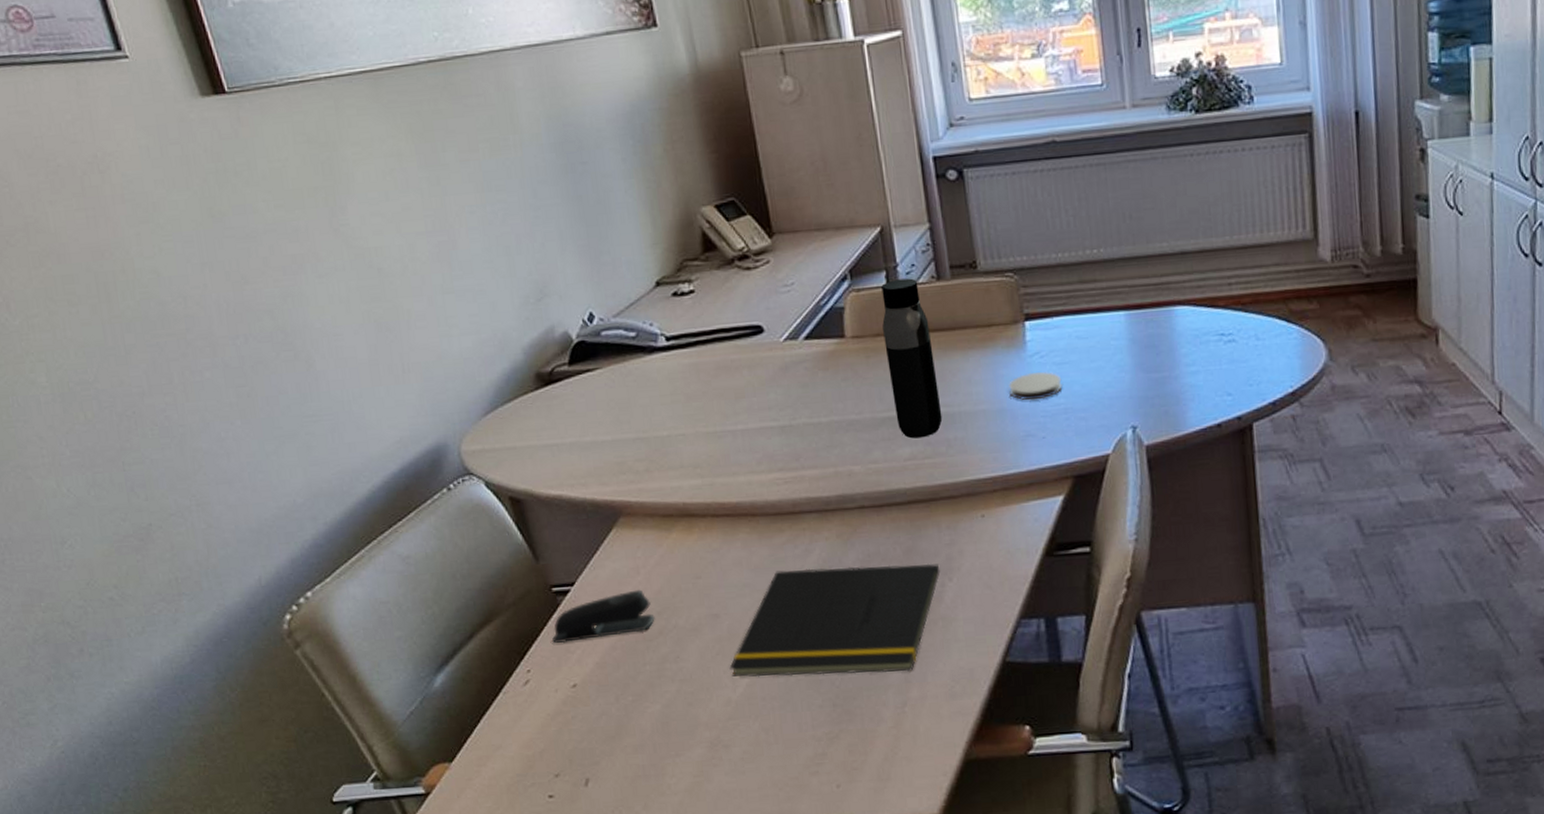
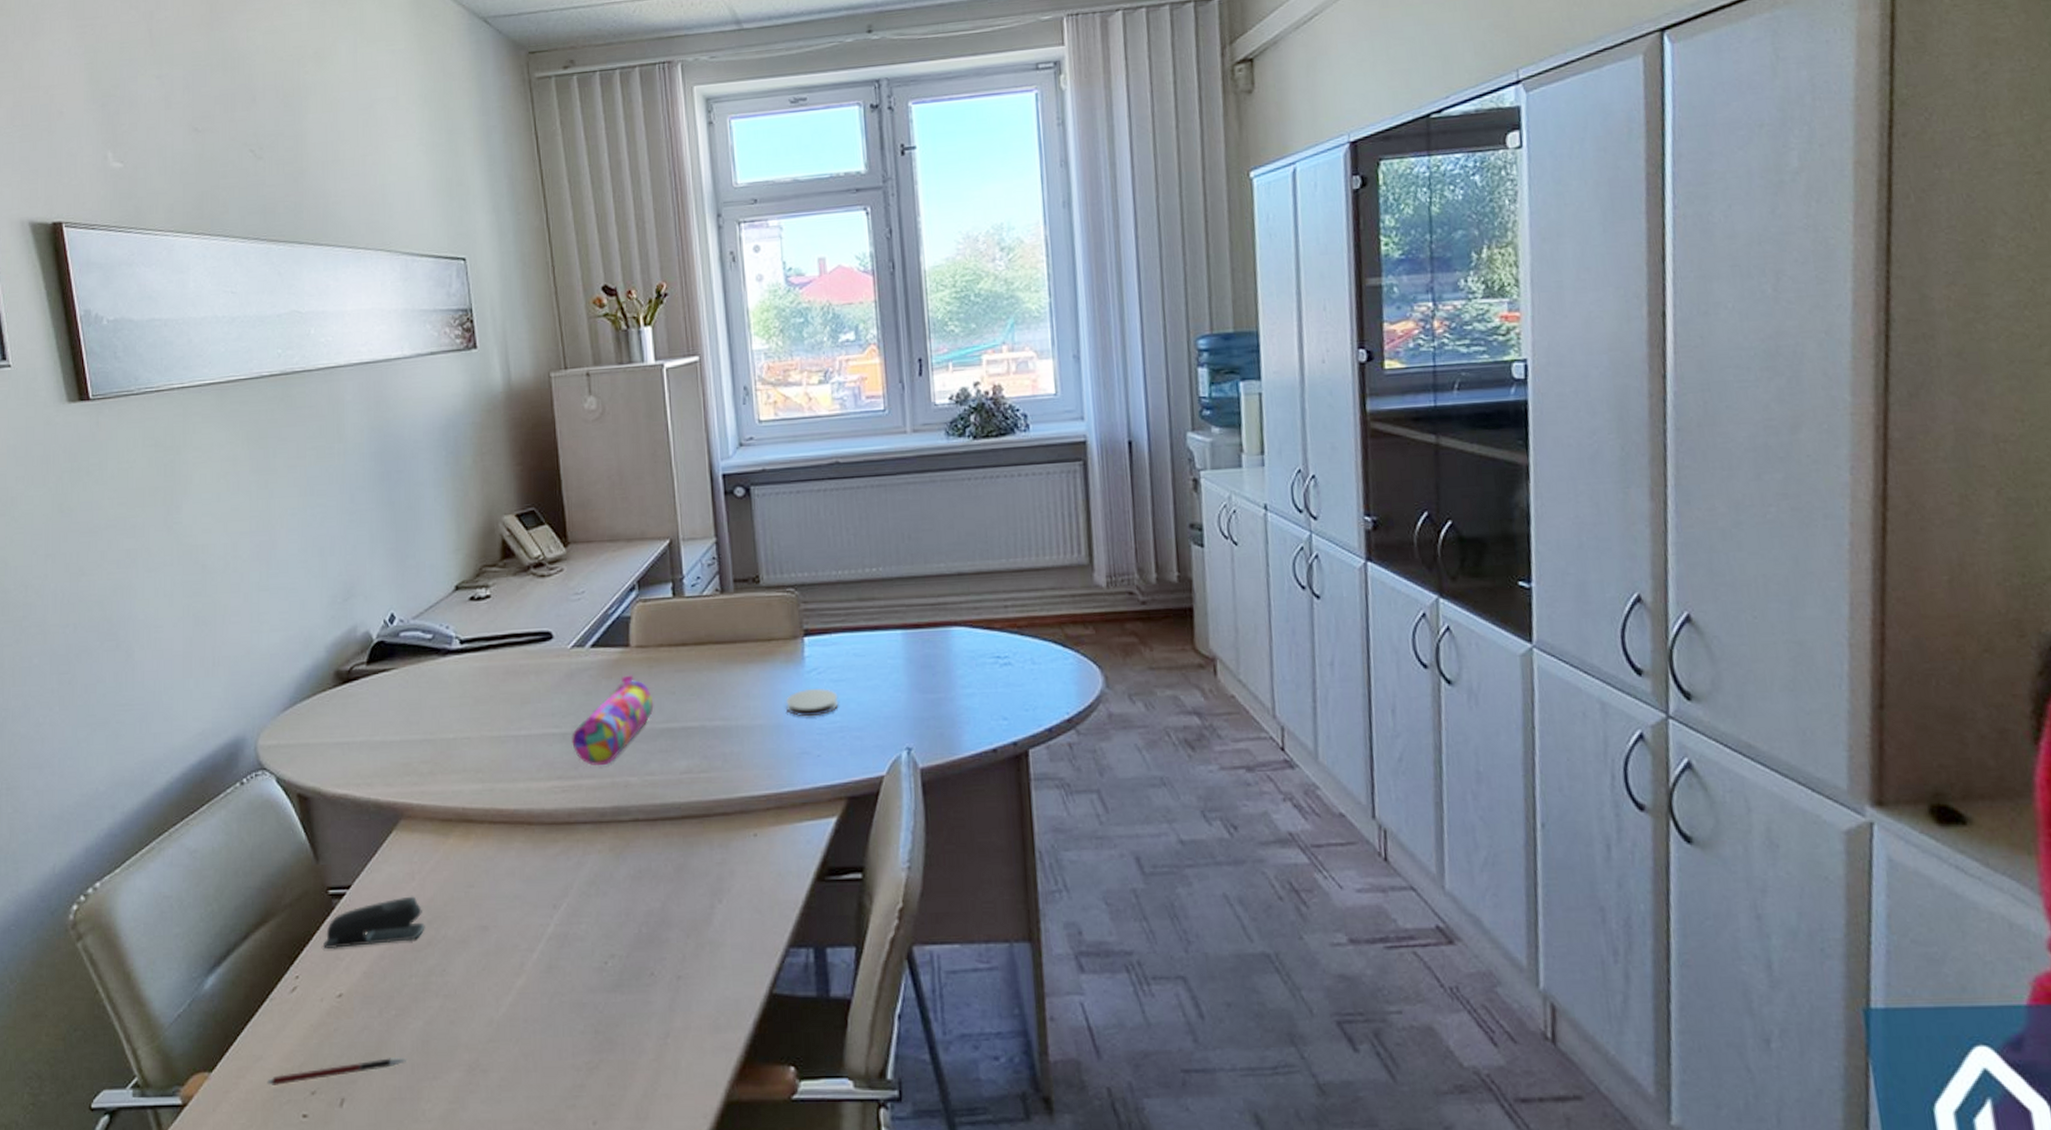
pen: none [509,739,649,771] -> present [267,1058,407,1085]
notepad: present [729,563,940,677] -> none [494,882,710,999]
pencil case: none [790,365,874,457] -> present [572,675,654,766]
water bottle: present [881,278,943,439] -> none [666,590,720,751]

